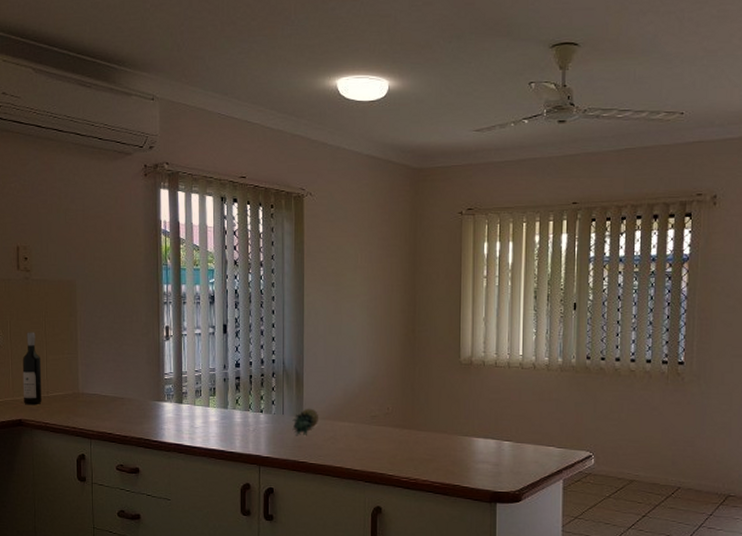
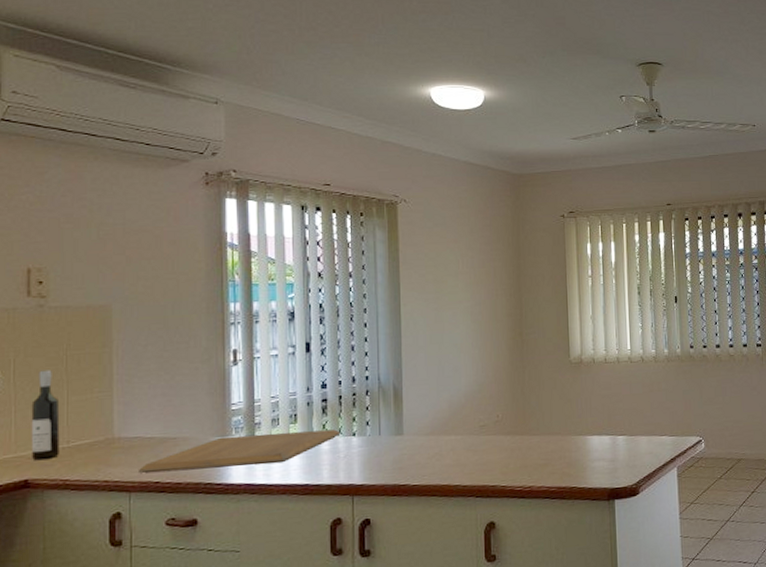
chopping board: none [97,401,251,429] -> present [139,429,341,473]
fruit: present [292,408,318,436] -> none [391,424,421,457]

